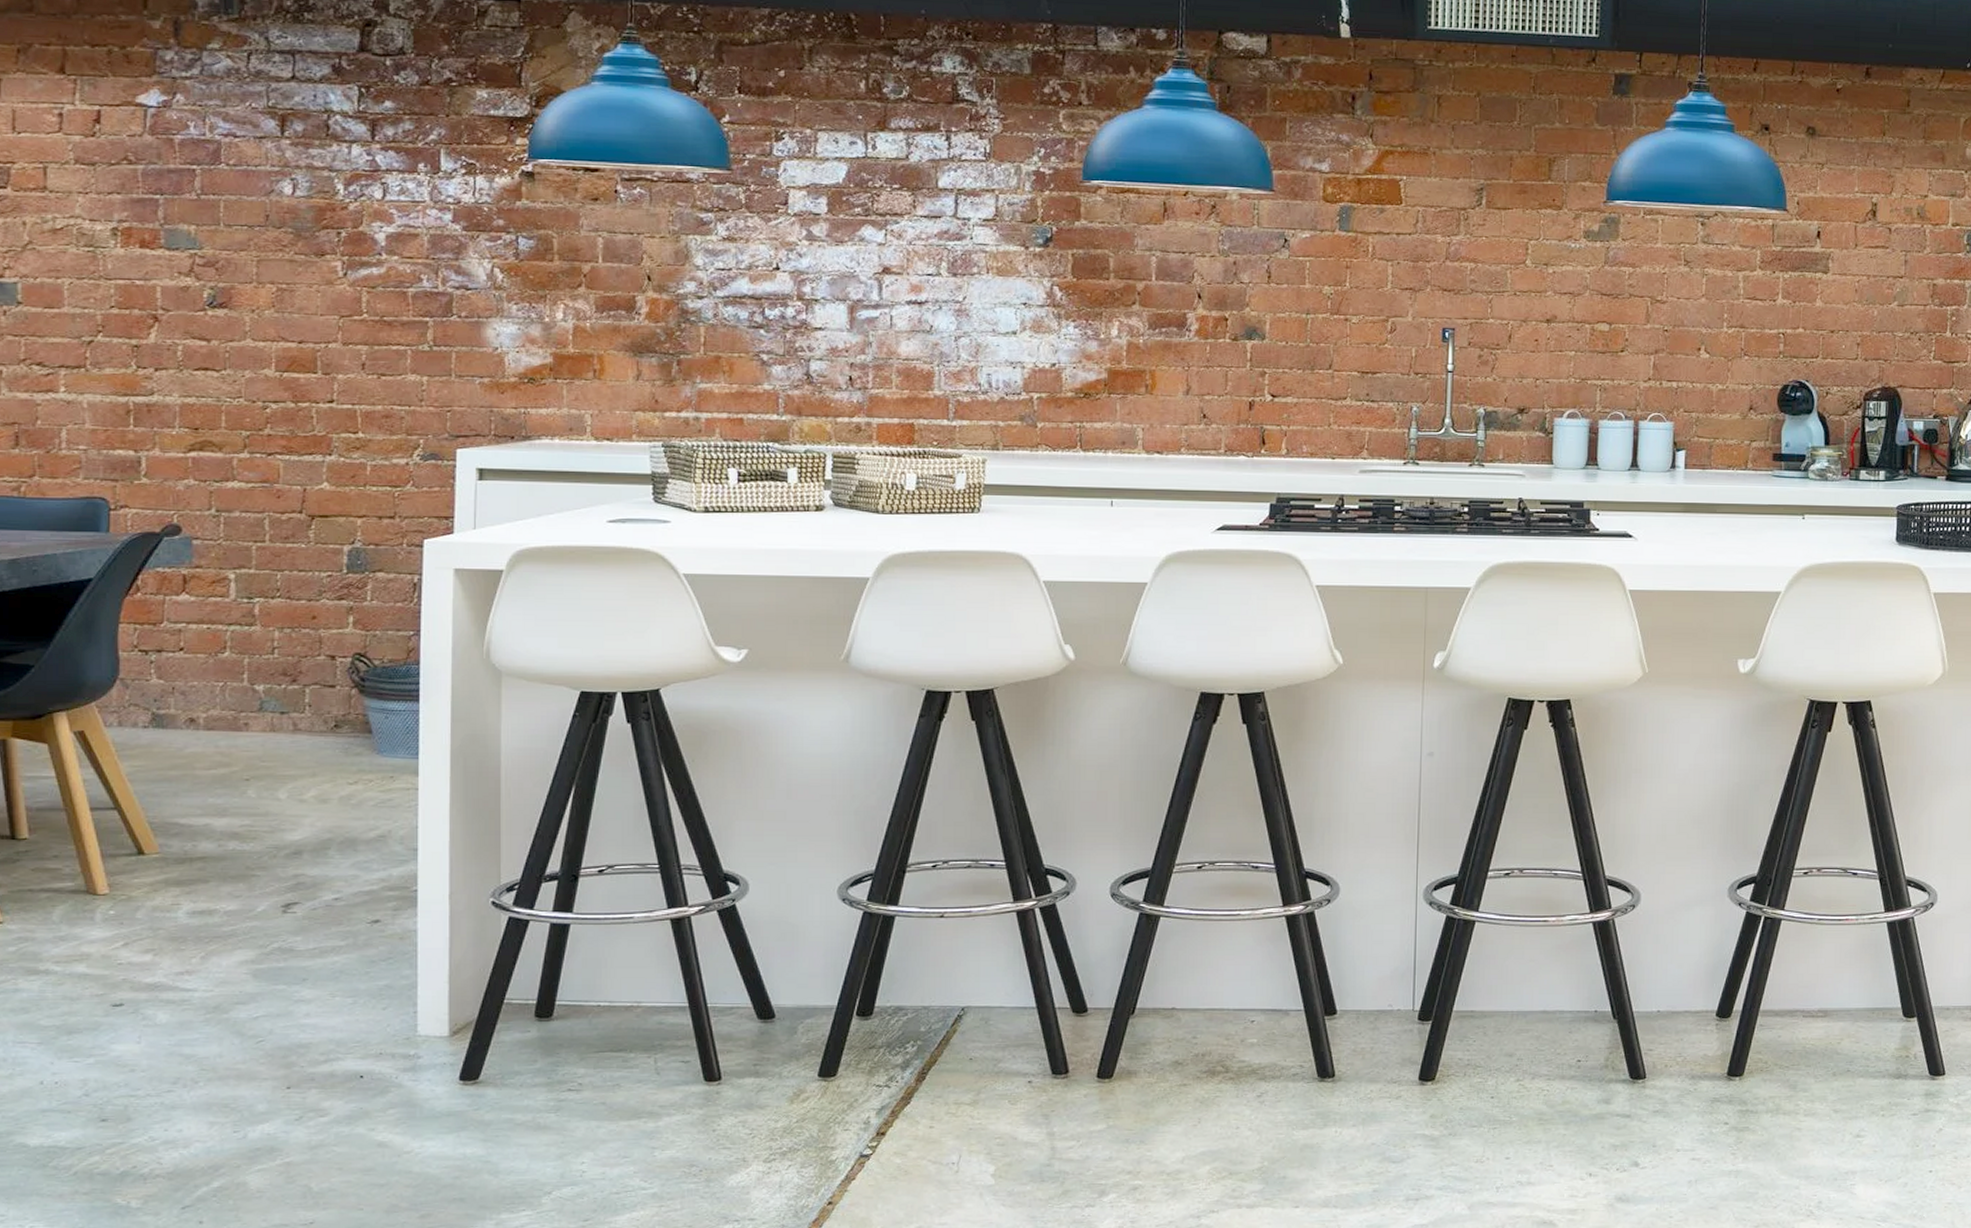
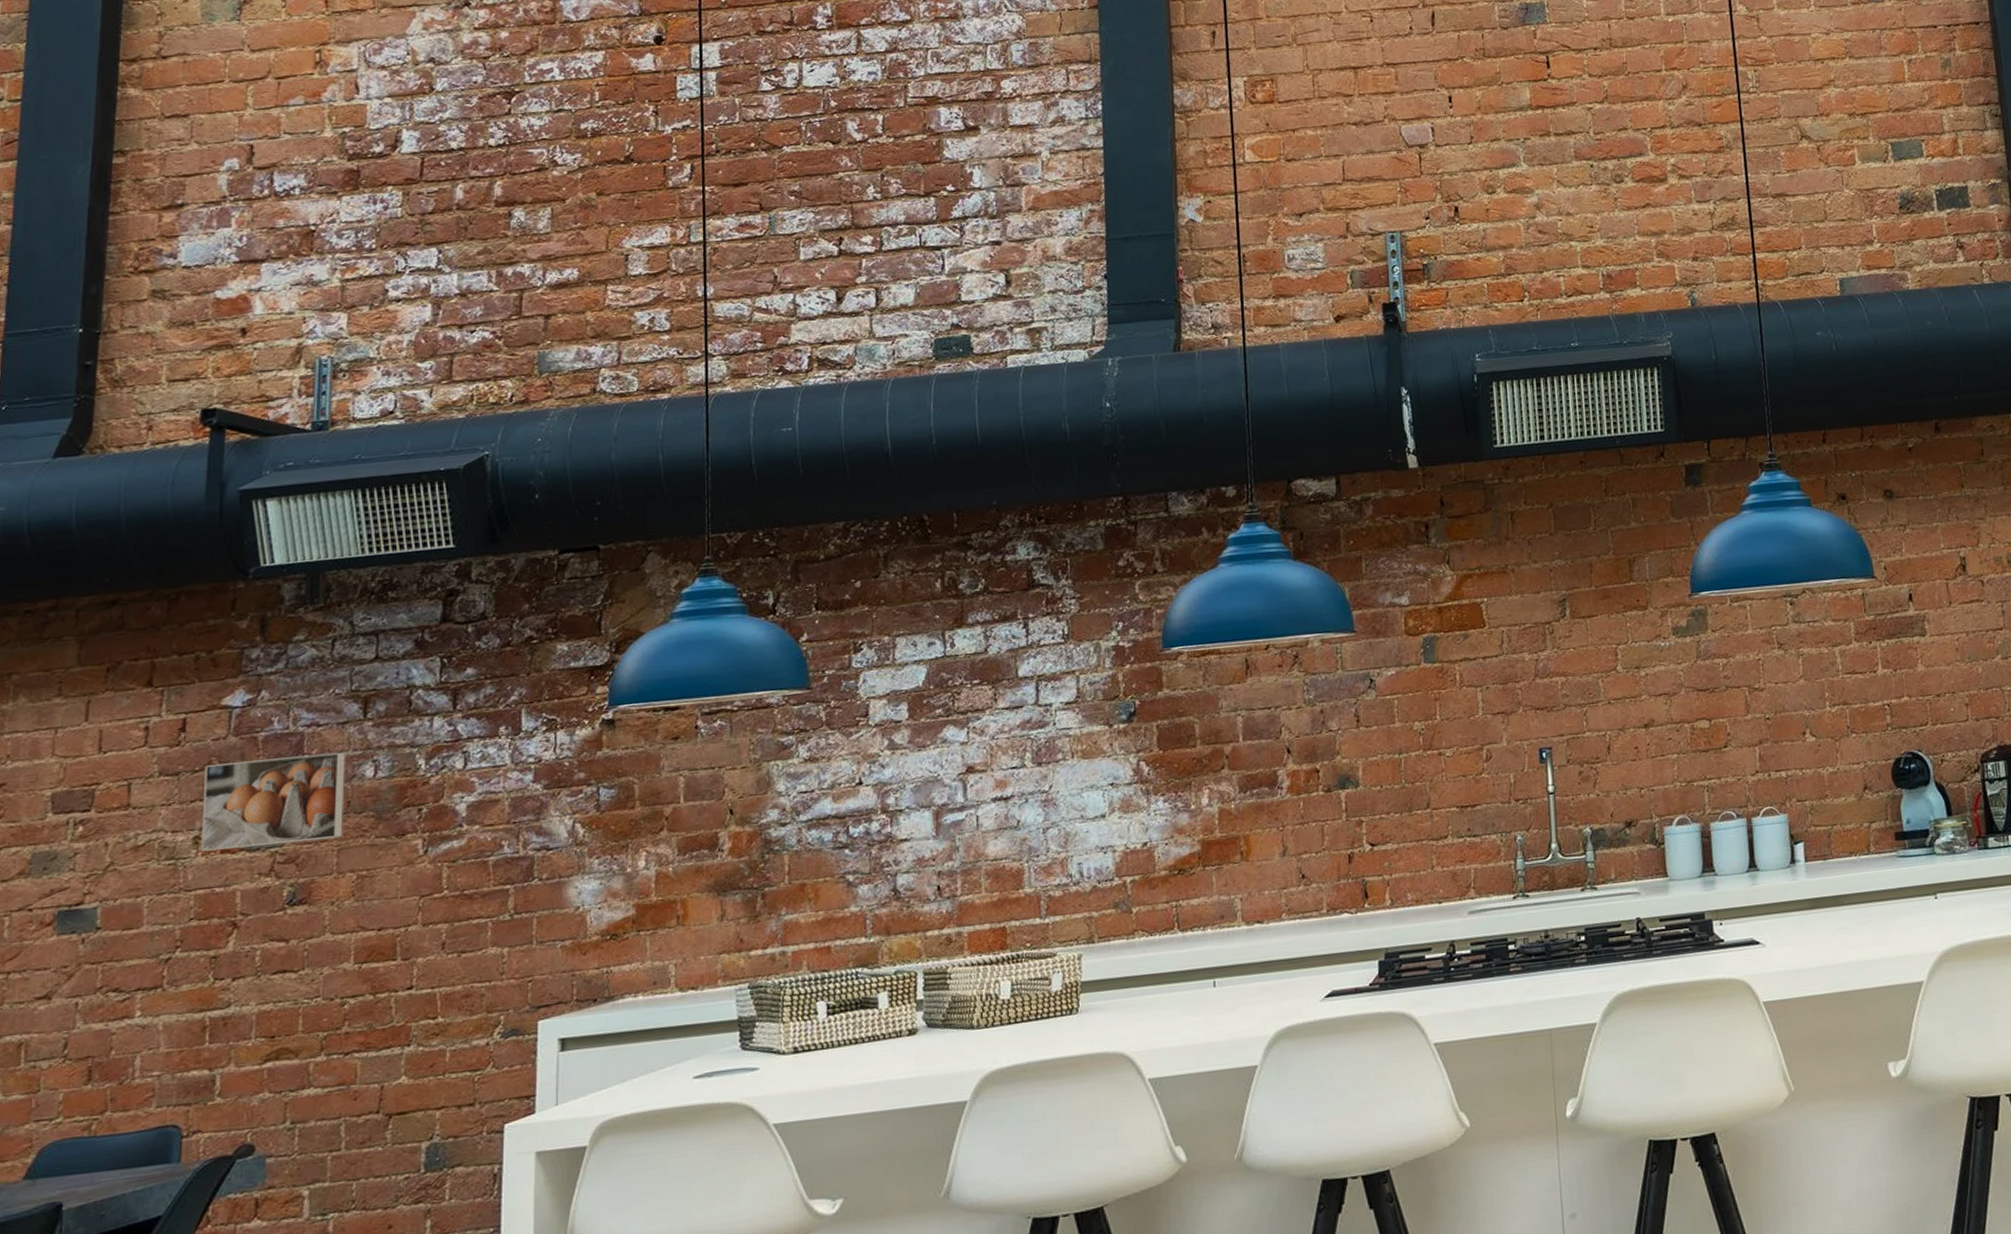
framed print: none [119,159,263,249] -> present [200,751,345,852]

